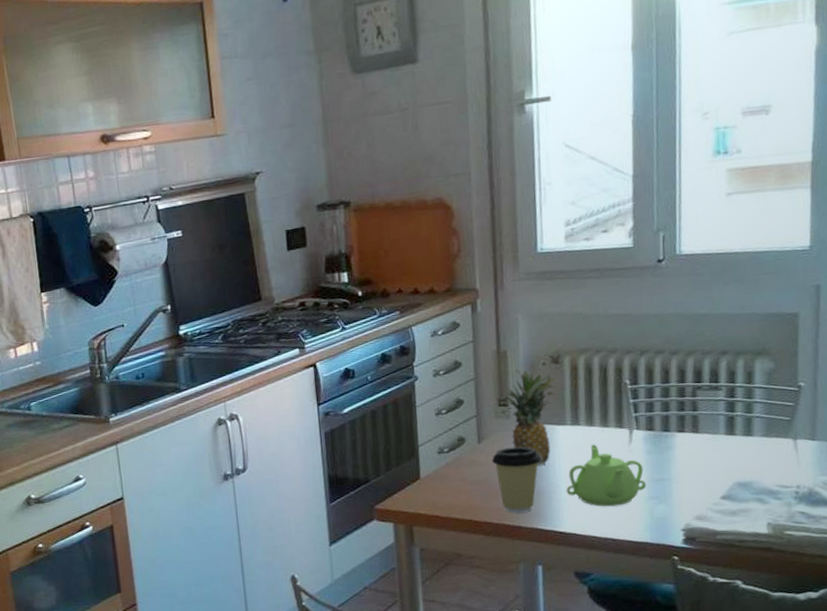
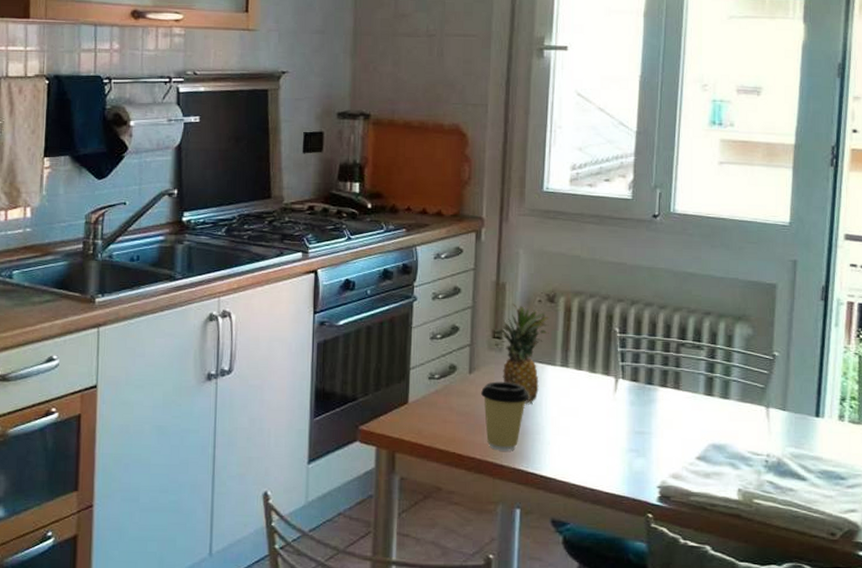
teapot: present [566,444,647,507] -> none [550,388,628,455]

